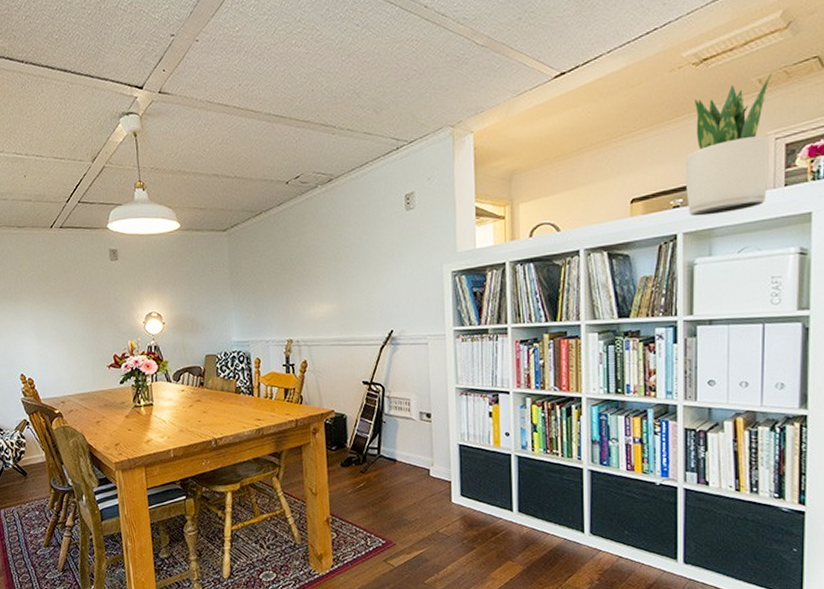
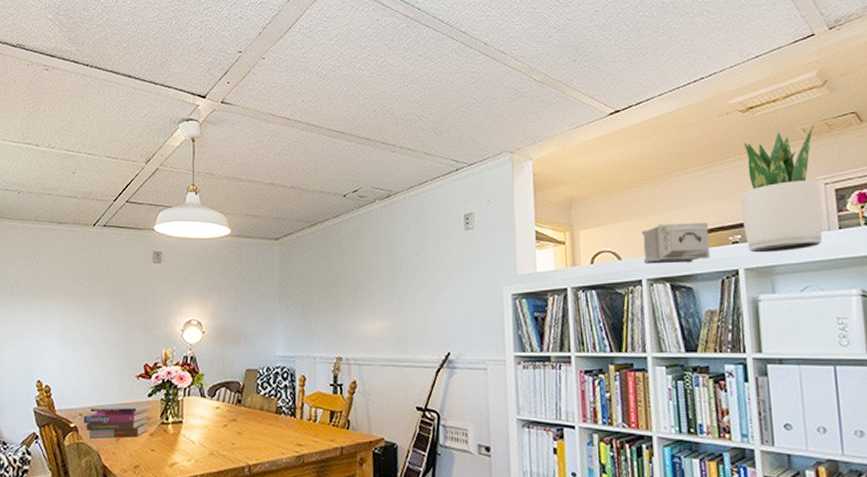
books: none [65,390,125,422] -> present [83,403,152,438]
decorative box: none [581,188,650,235] -> present [641,223,711,265]

